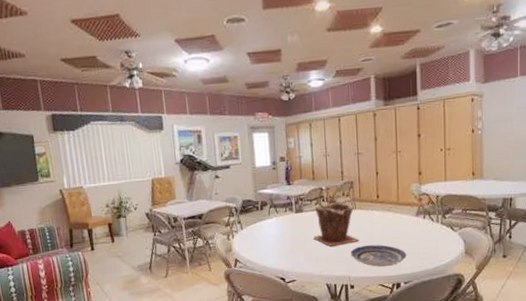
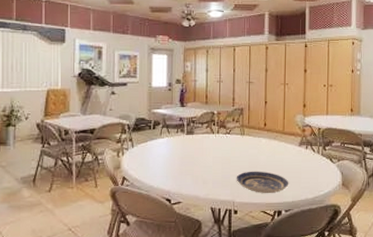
plant pot: present [314,202,359,247] -> none [202,127,245,170]

